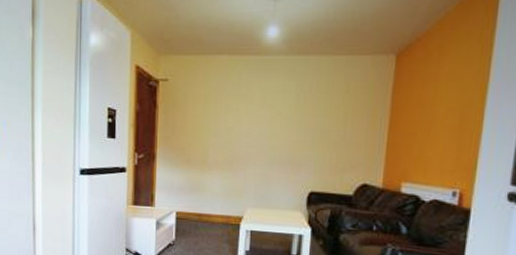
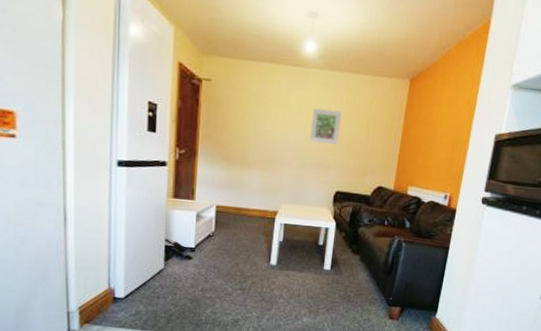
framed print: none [276,99,312,139] -> present [310,108,342,145]

